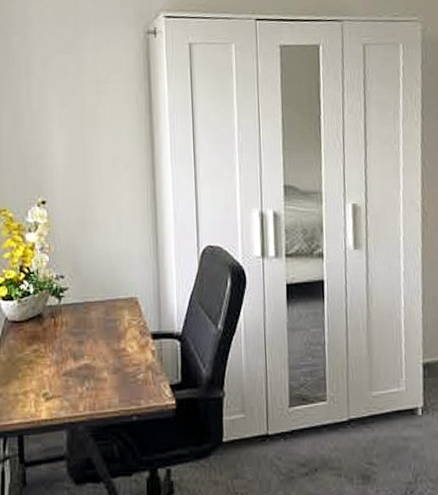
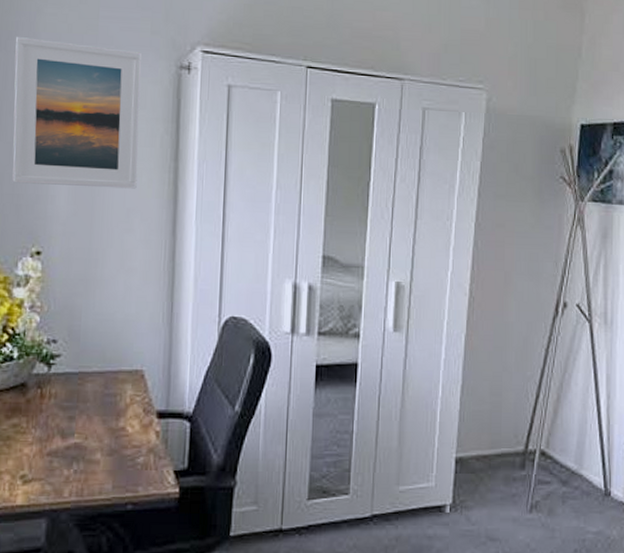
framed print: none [13,22,119,145] -> present [12,37,142,189]

